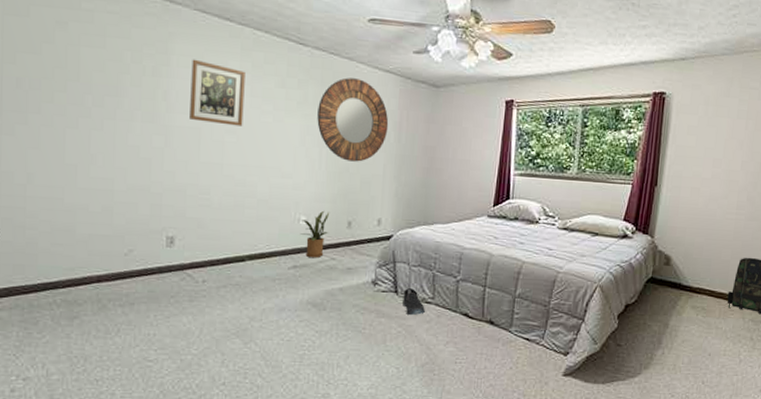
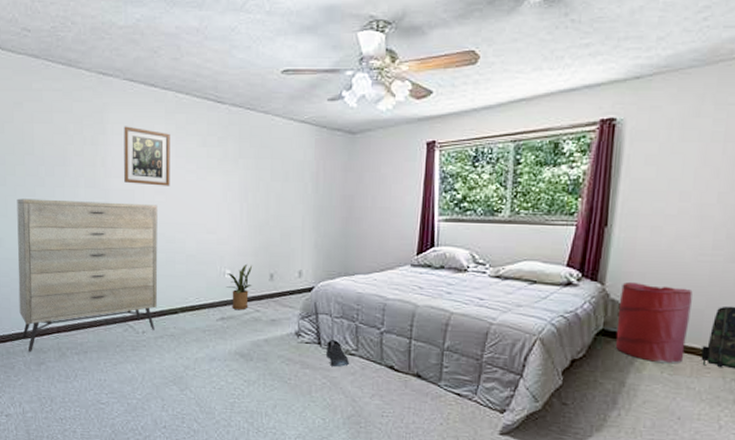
dresser: none [49,129,227,304] -> present [17,198,158,352]
home mirror: present [317,77,389,162] -> none [237,131,306,215]
laundry hamper: none [662,235,722,307] -> present [616,281,693,364]

